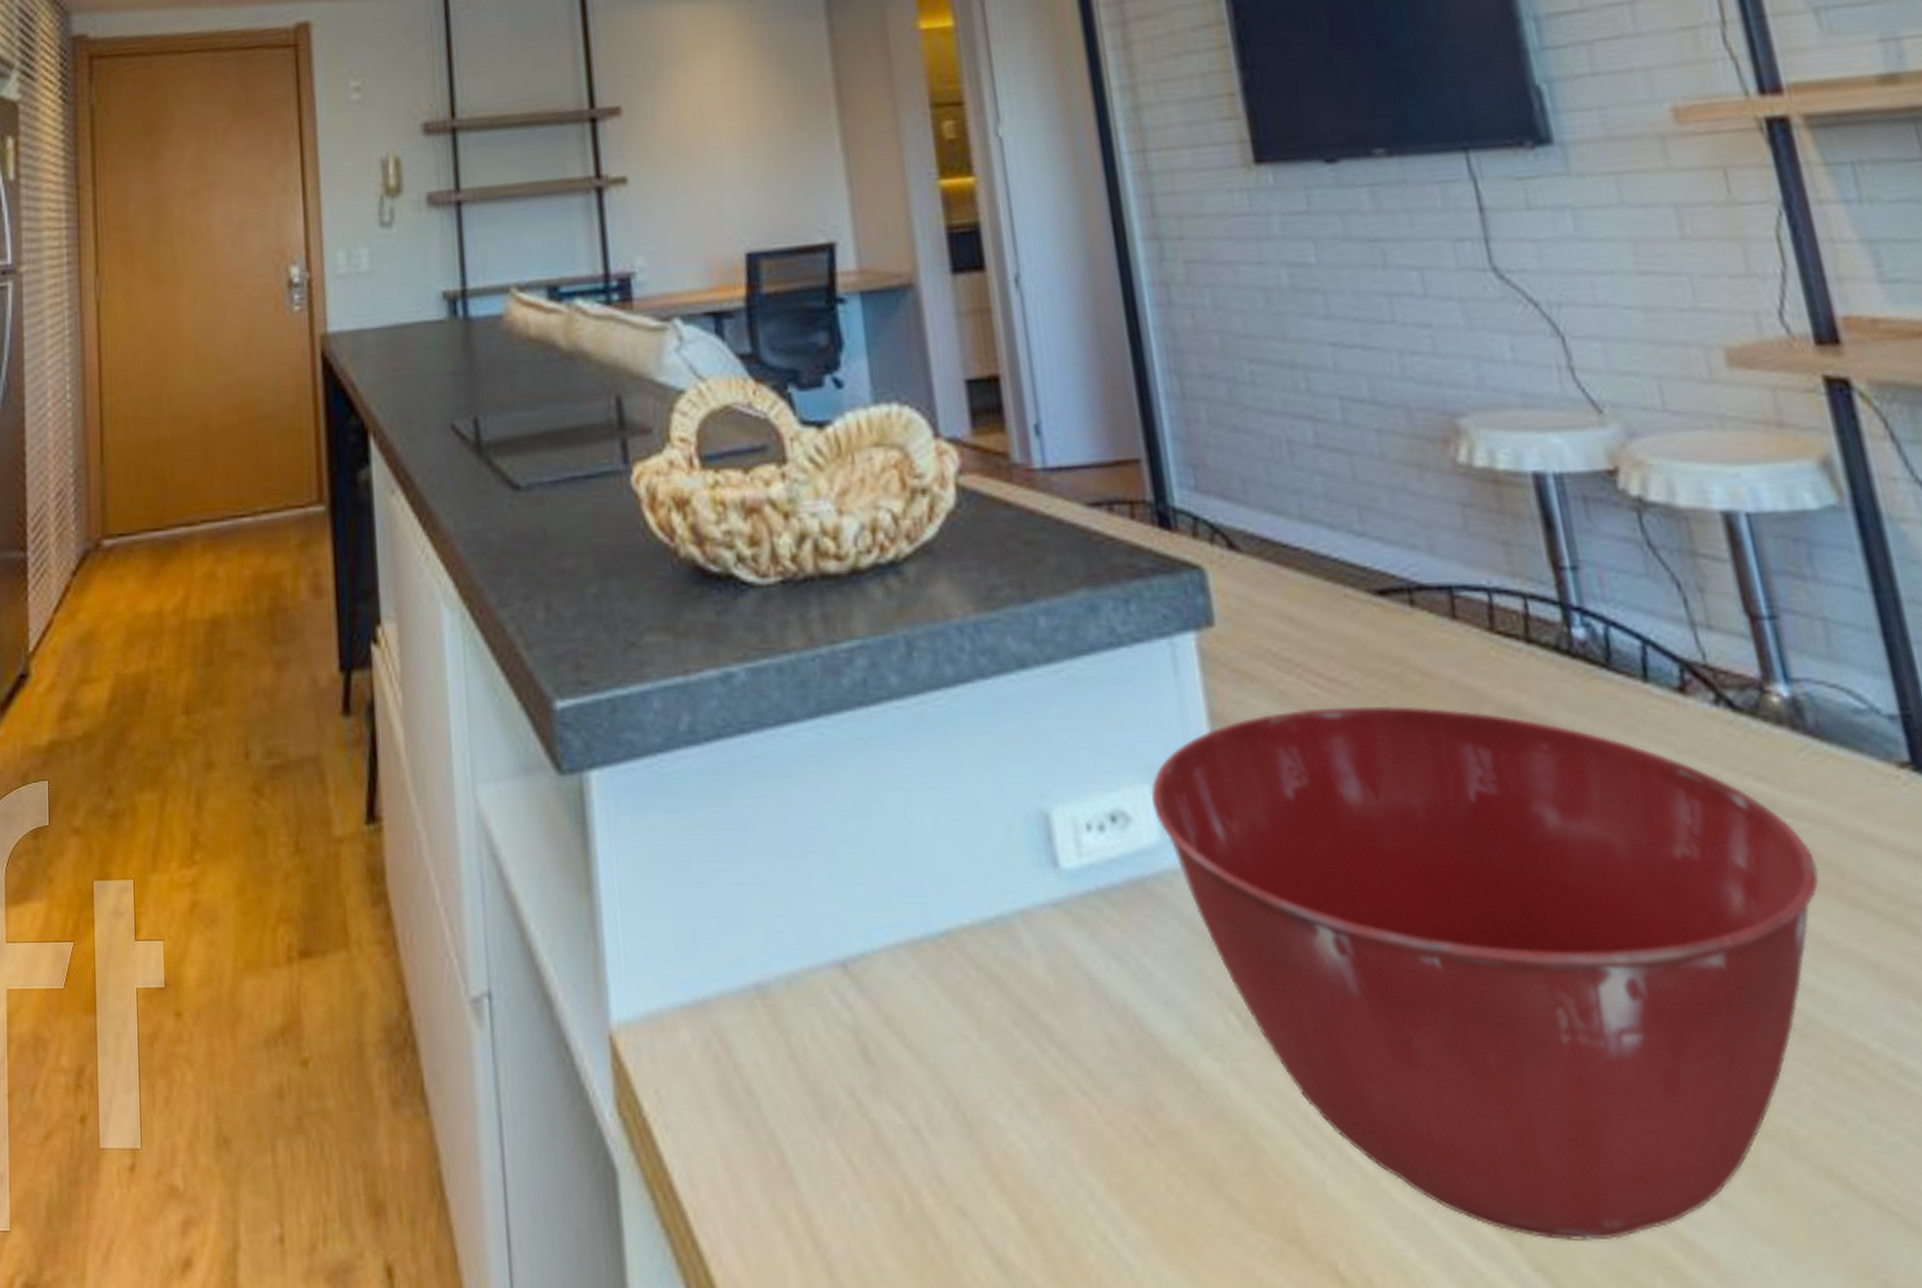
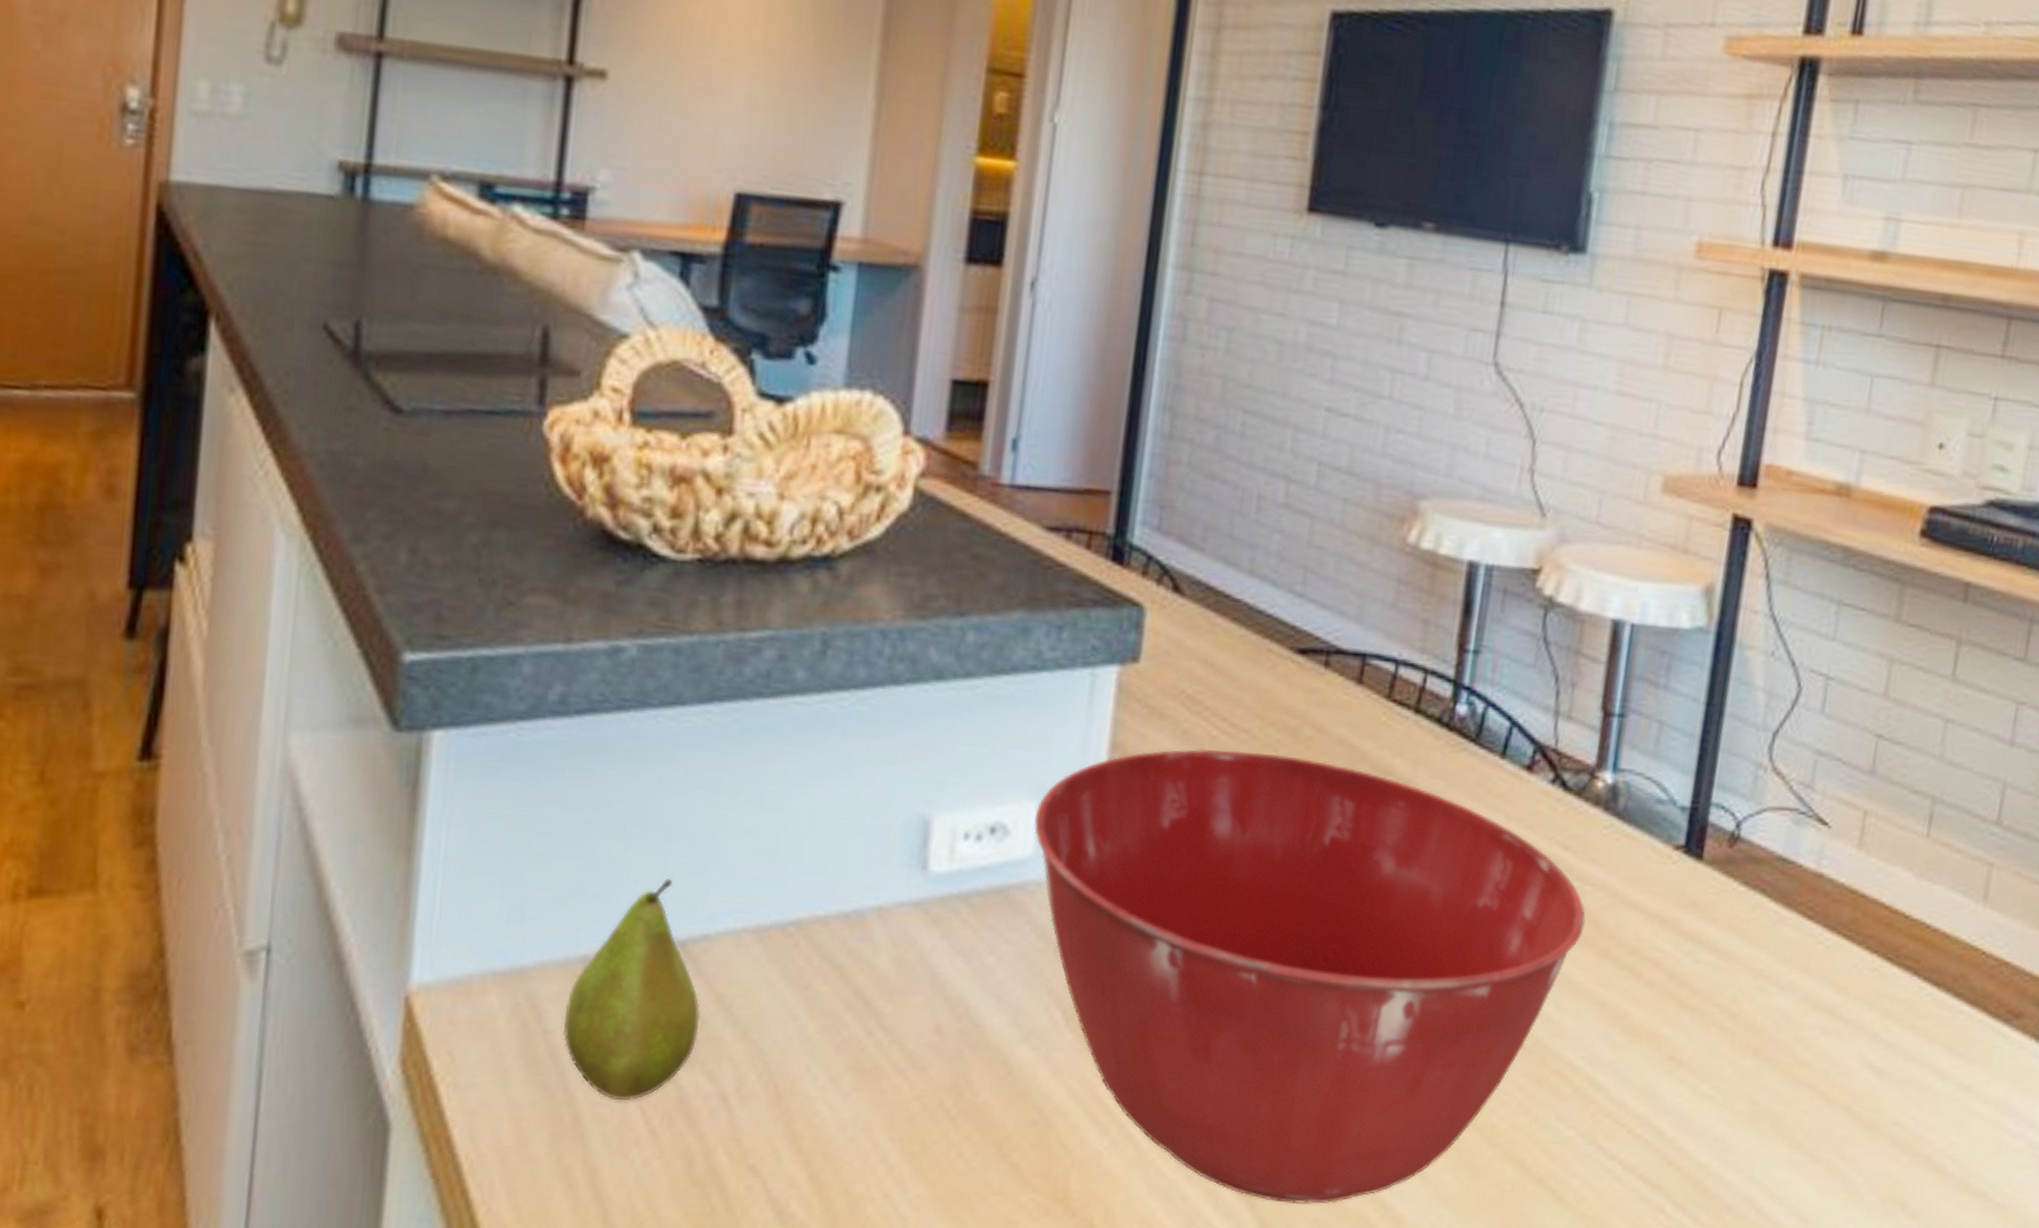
fruit: none [749,897,878,1138] -> present [562,879,701,1102]

